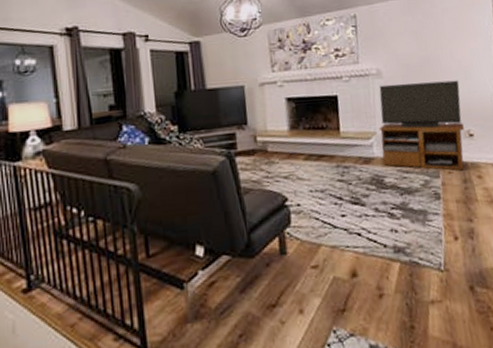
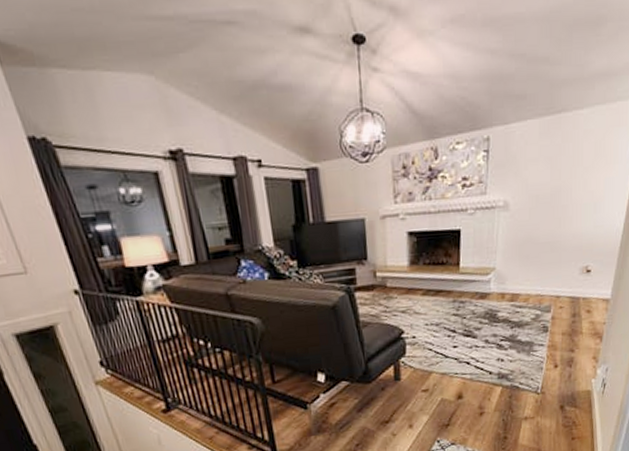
tv stand: present [378,80,464,171] -> none [498,213,587,306]

